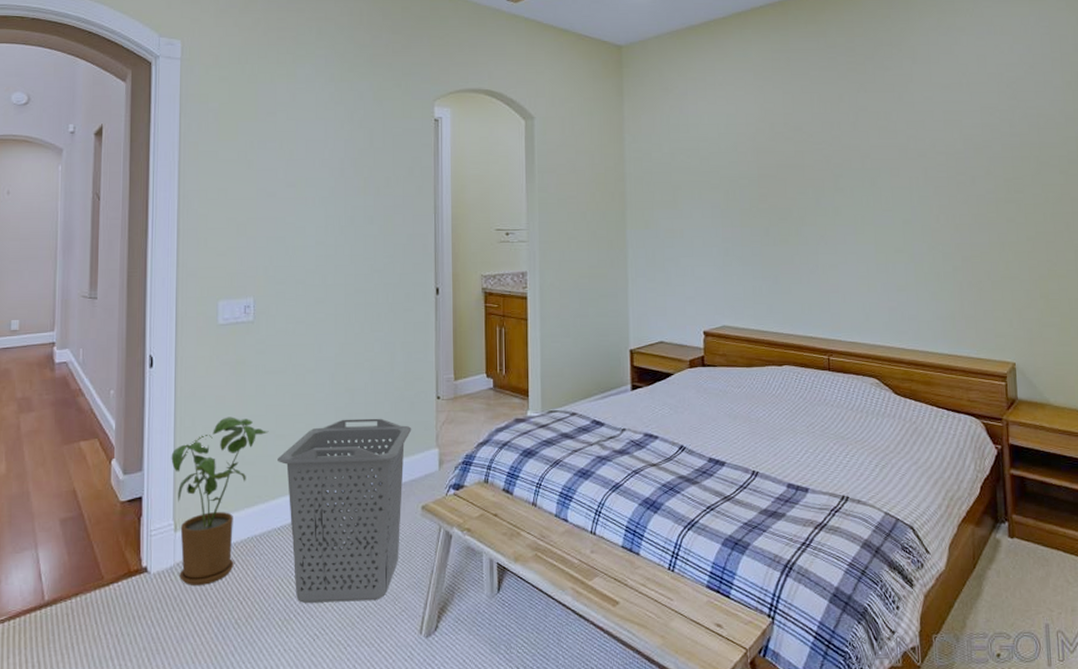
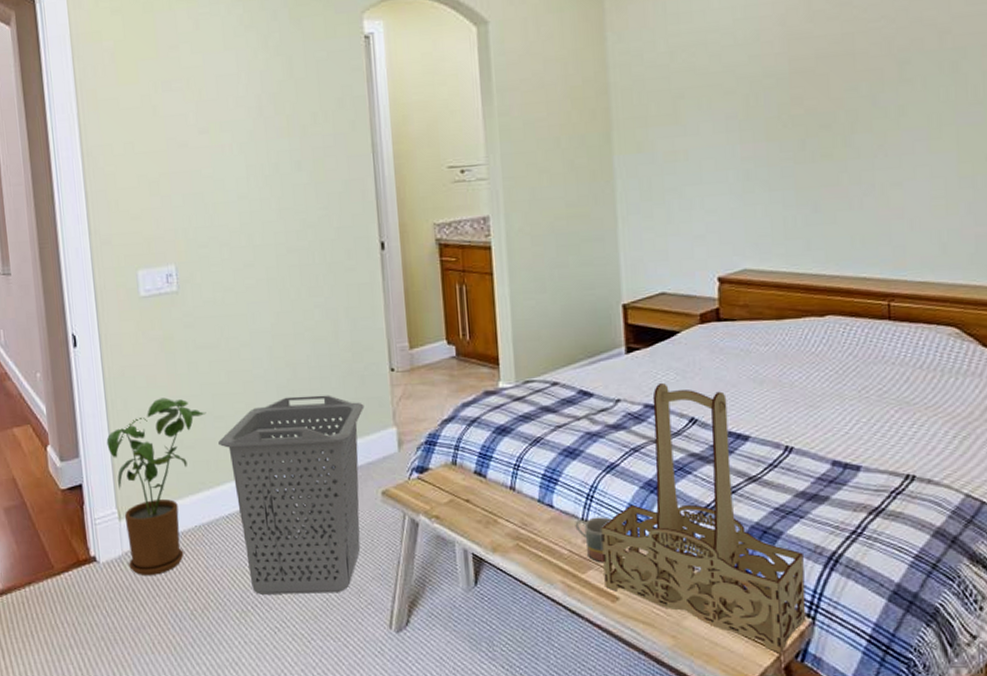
mug: none [585,530,619,571] -> present [575,517,618,563]
decorative basket: none [606,415,768,650] -> present [601,382,807,654]

